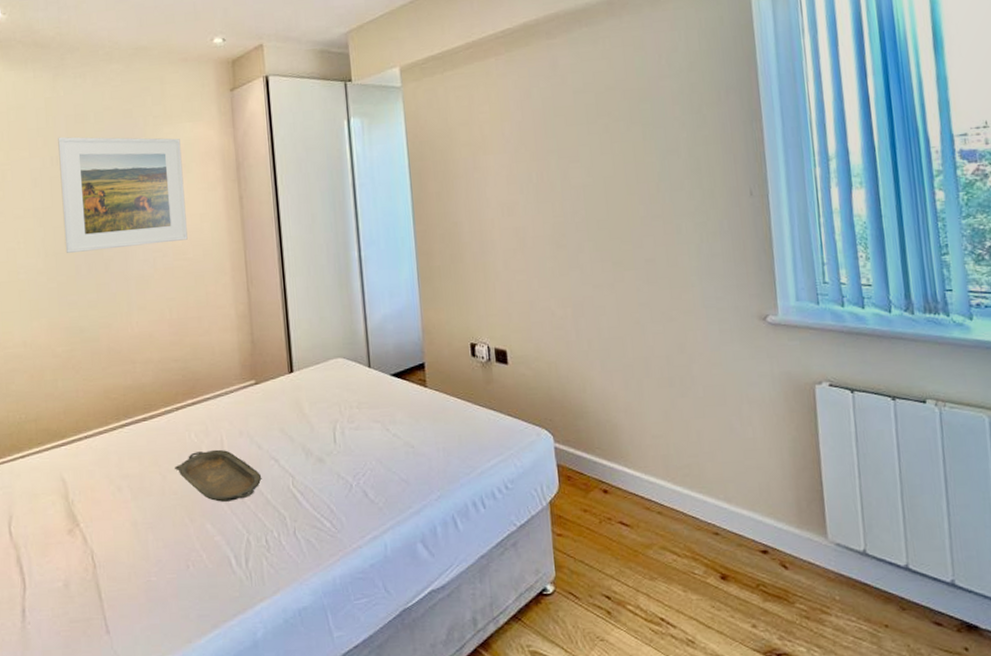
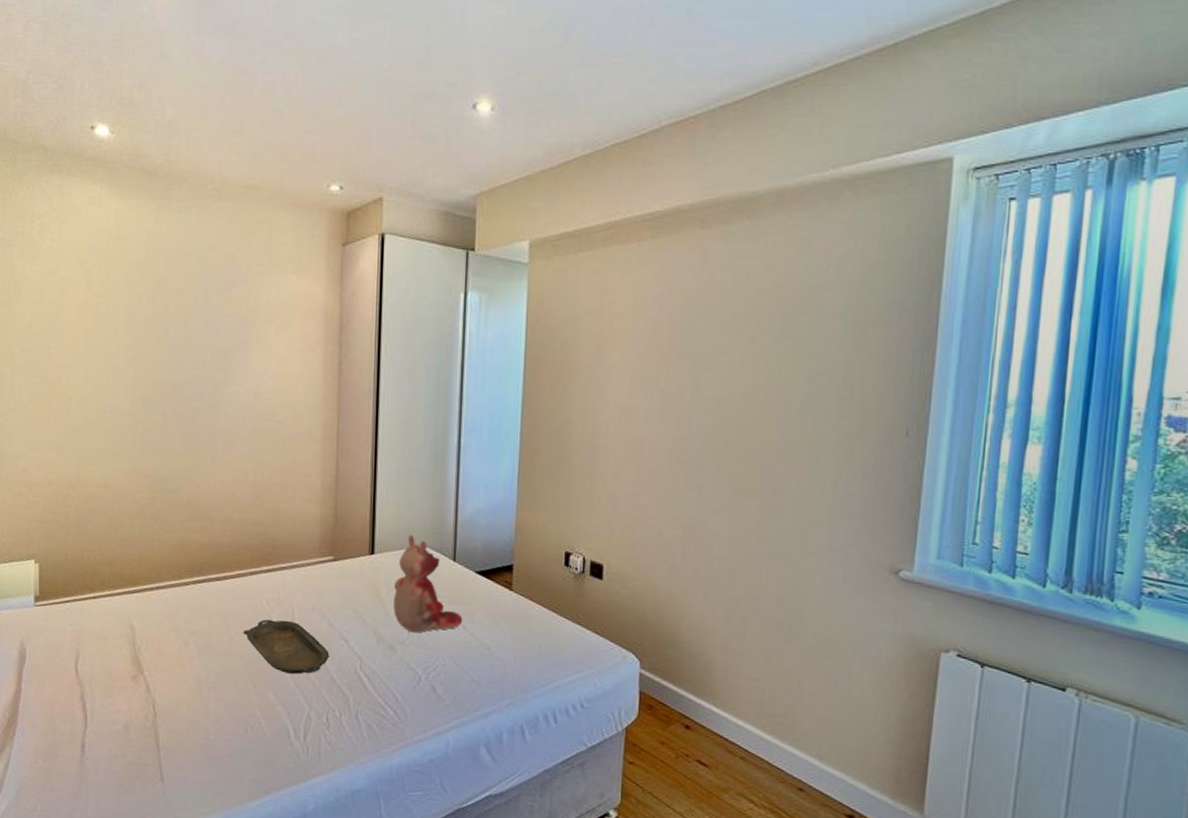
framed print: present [58,136,188,253] -> none [154,274,283,401]
teddy bear: none [316,348,385,443] -> present [393,534,463,633]

